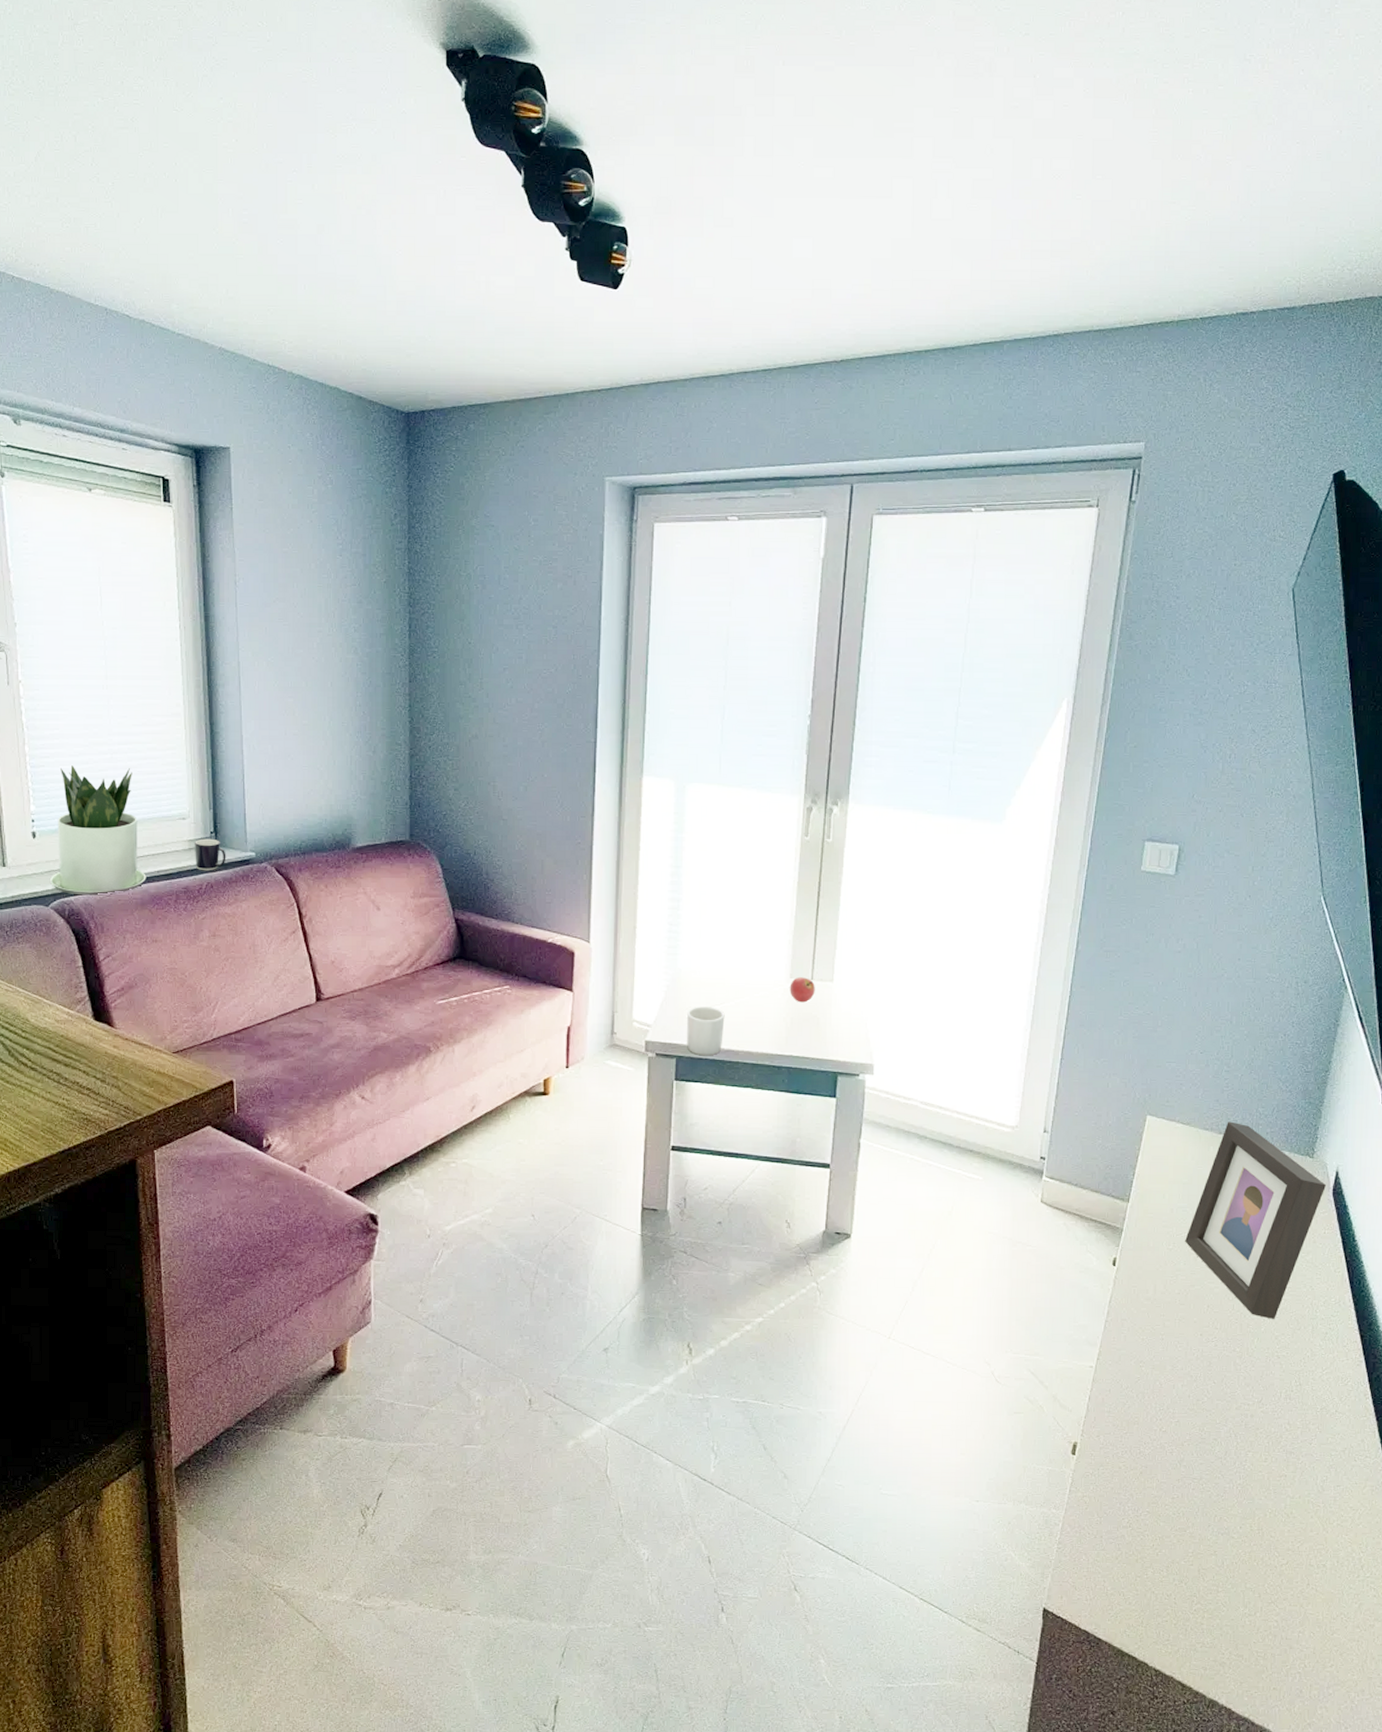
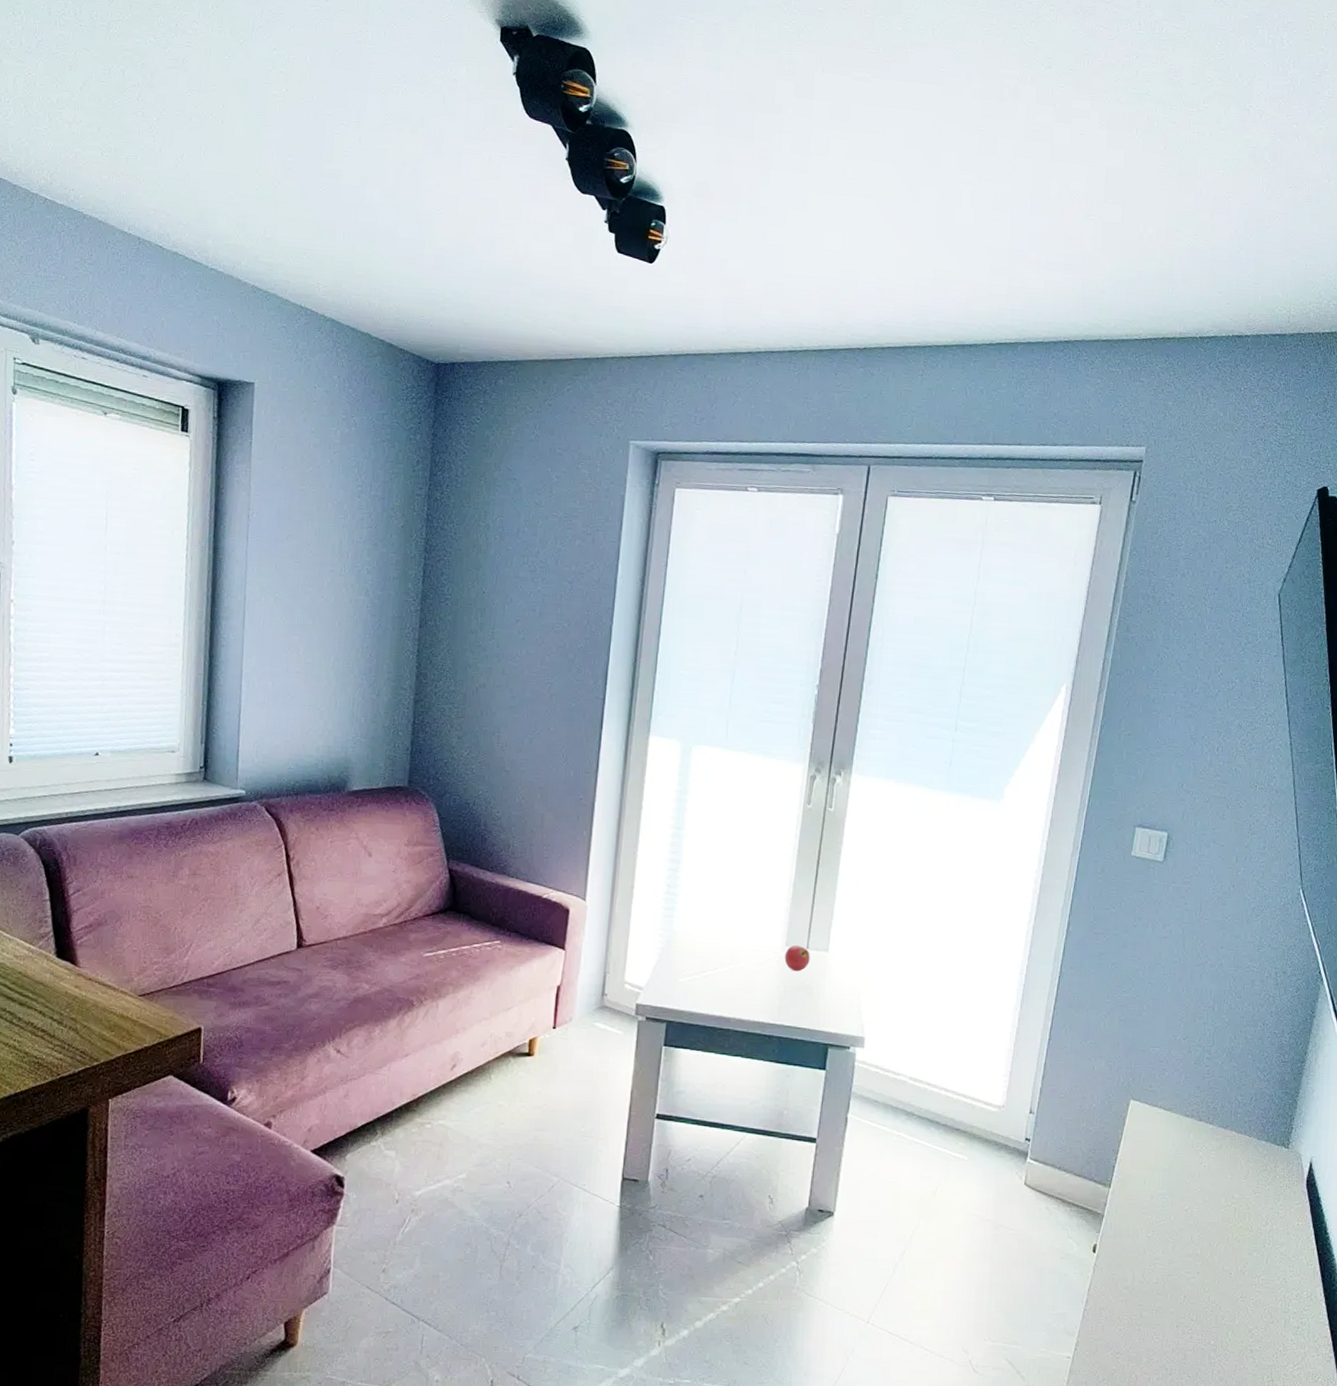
planter: present [49,765,146,896] -> none [22,690,128,827]
mug: present [193,838,226,871] -> none [181,773,215,807]
mug: present [687,1007,725,1056] -> none [678,971,718,1022]
picture frame: present [1185,1121,1326,1319] -> none [1164,1109,1300,1312]

